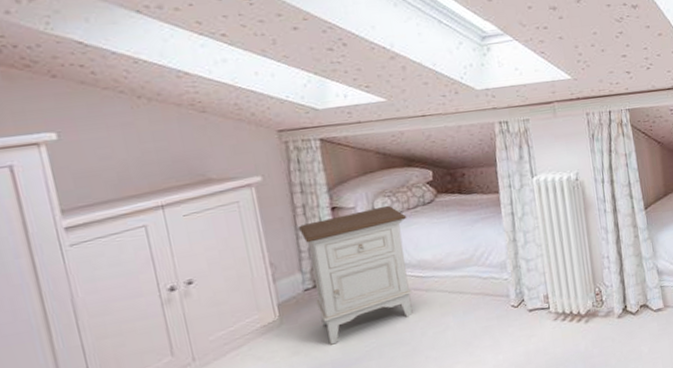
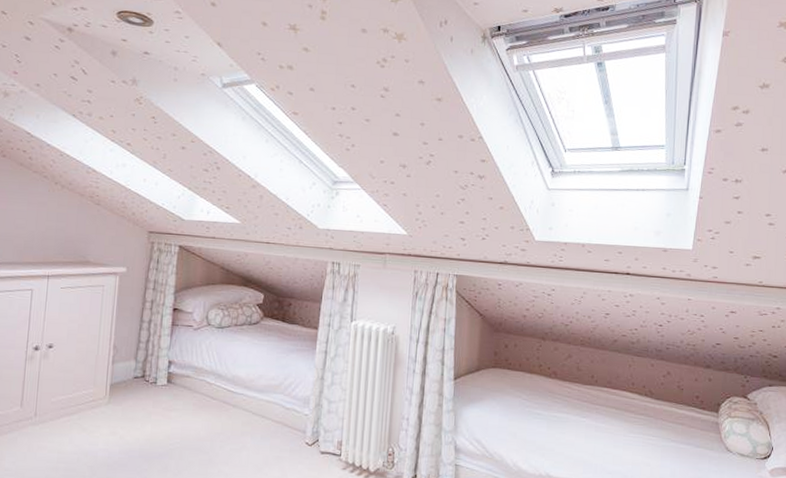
nightstand: present [299,205,413,345] -> none [140,317,233,435]

